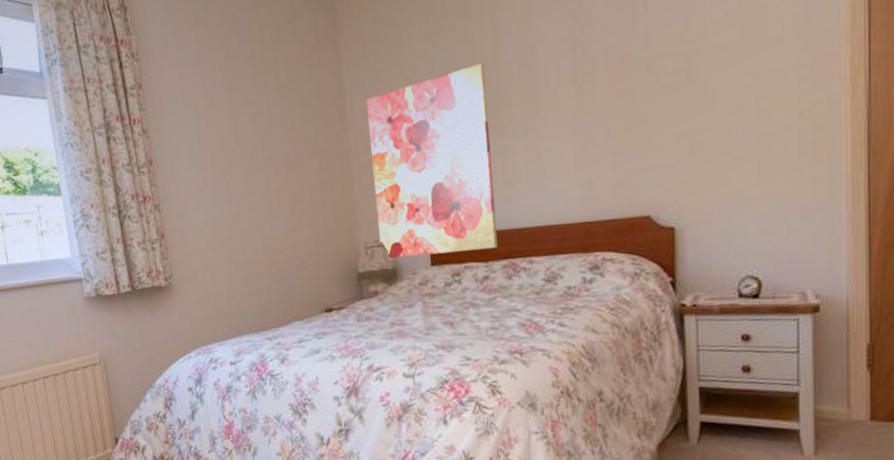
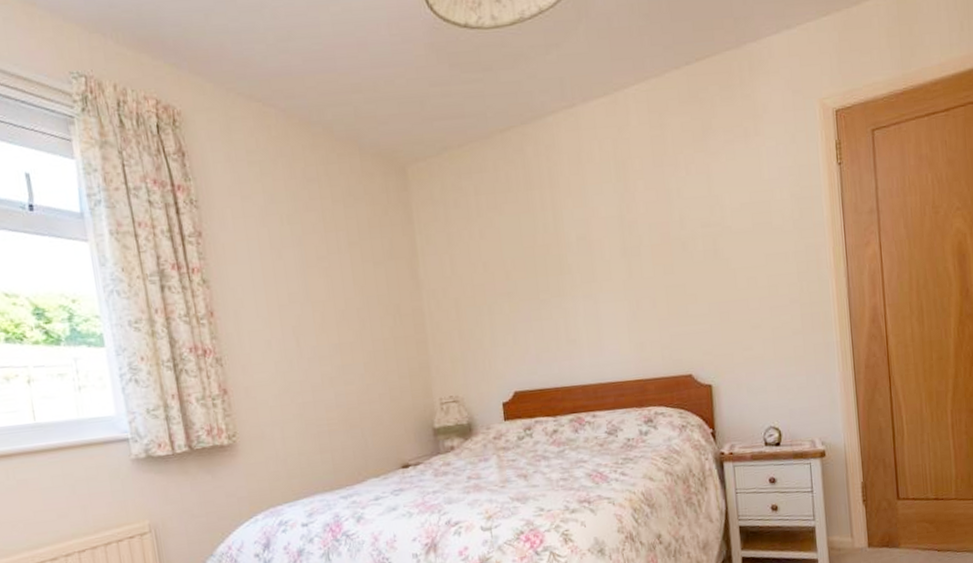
wall art: present [365,62,498,260] -> none [437,232,565,415]

